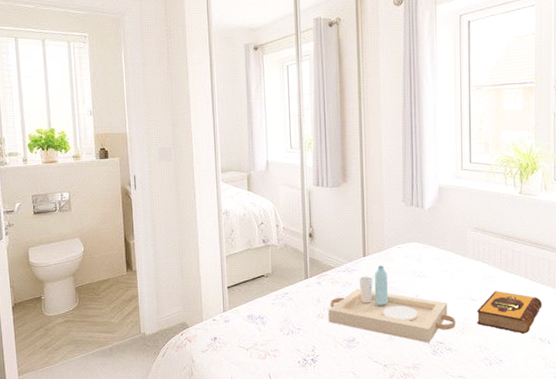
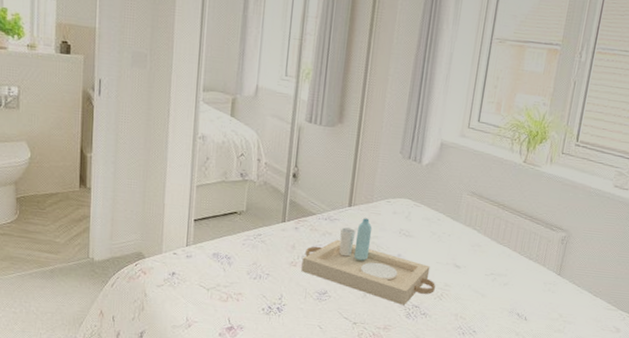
hardback book: present [476,291,543,334] -> none [456,260,527,308]

